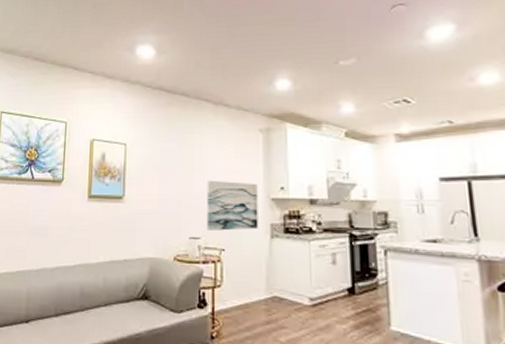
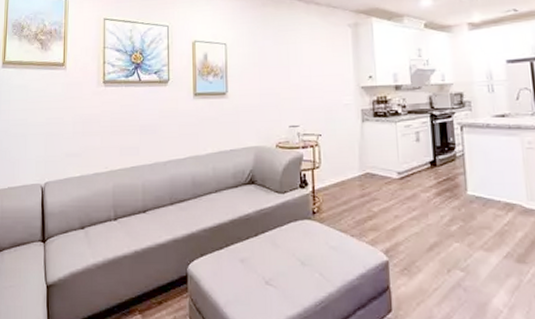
wall art: present [206,180,258,231] -> none [302,72,351,119]

